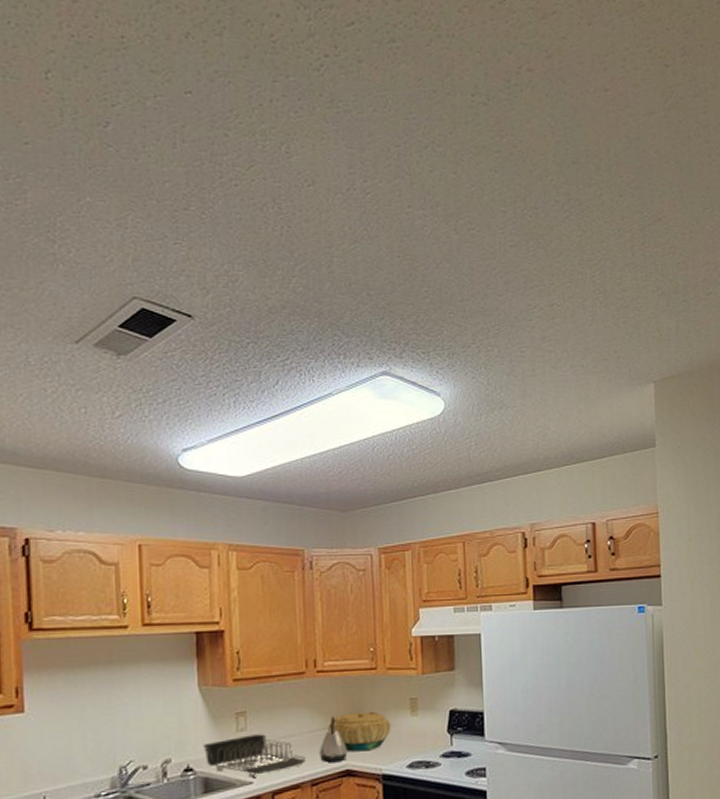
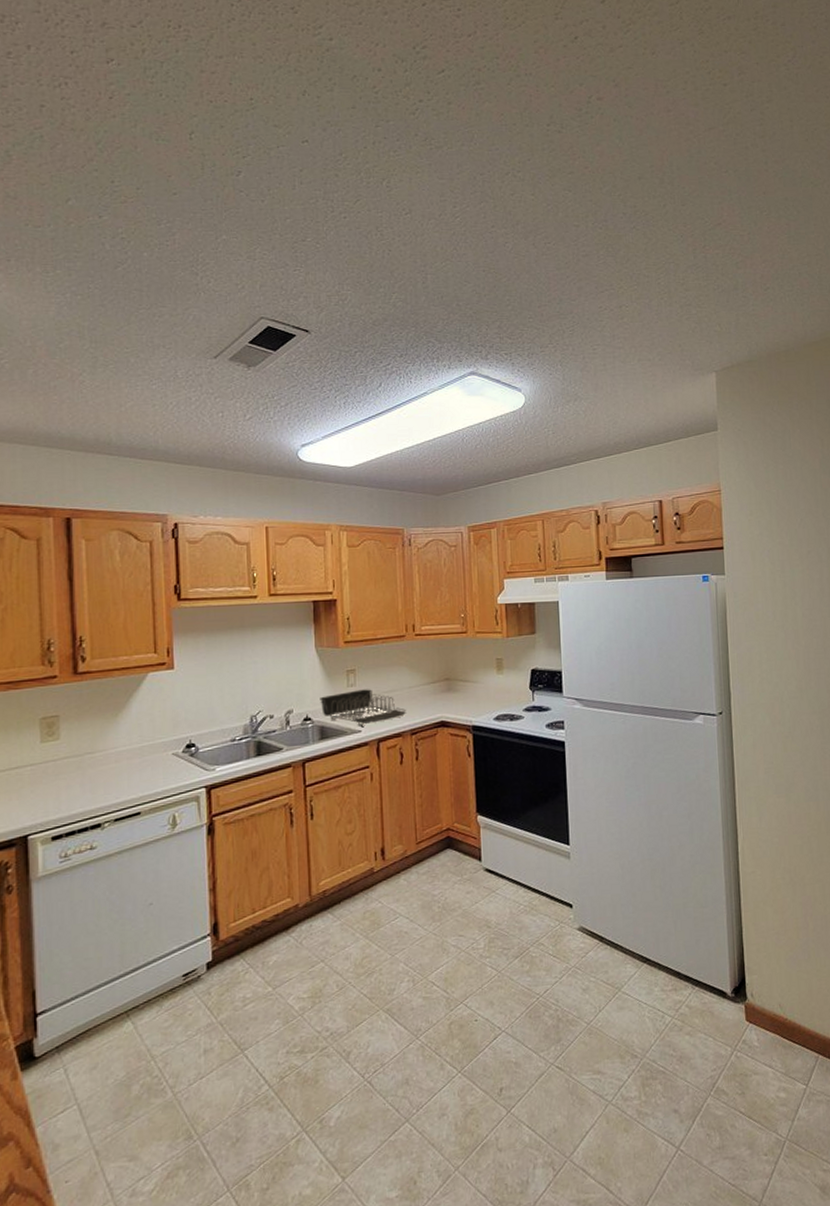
kettle: present [318,716,348,763] -> none [417,674,442,715]
basket: present [328,711,392,752] -> none [425,670,480,706]

